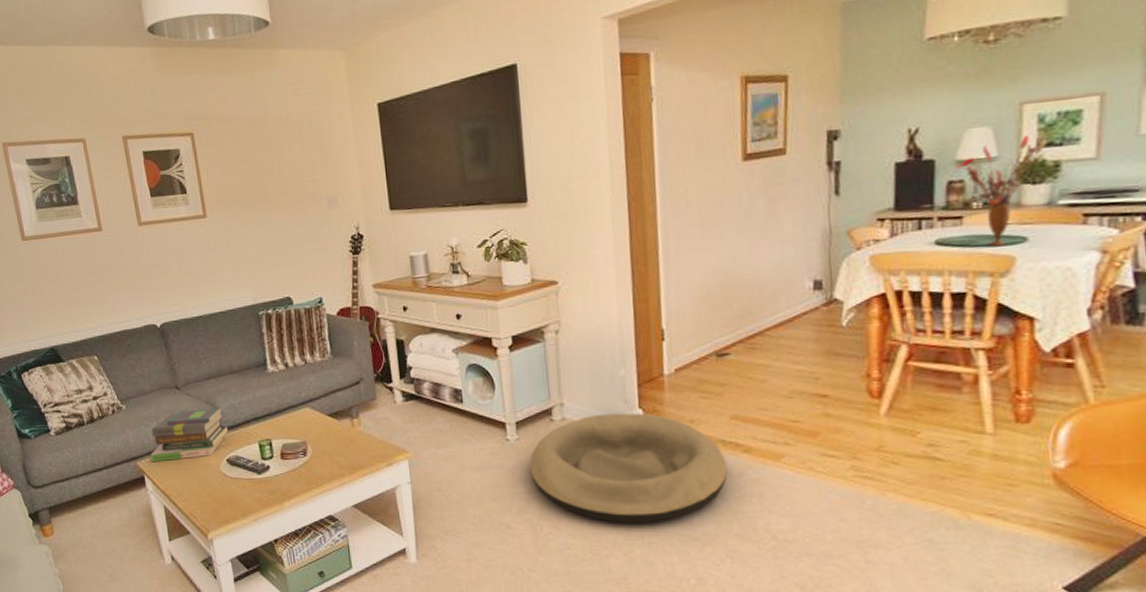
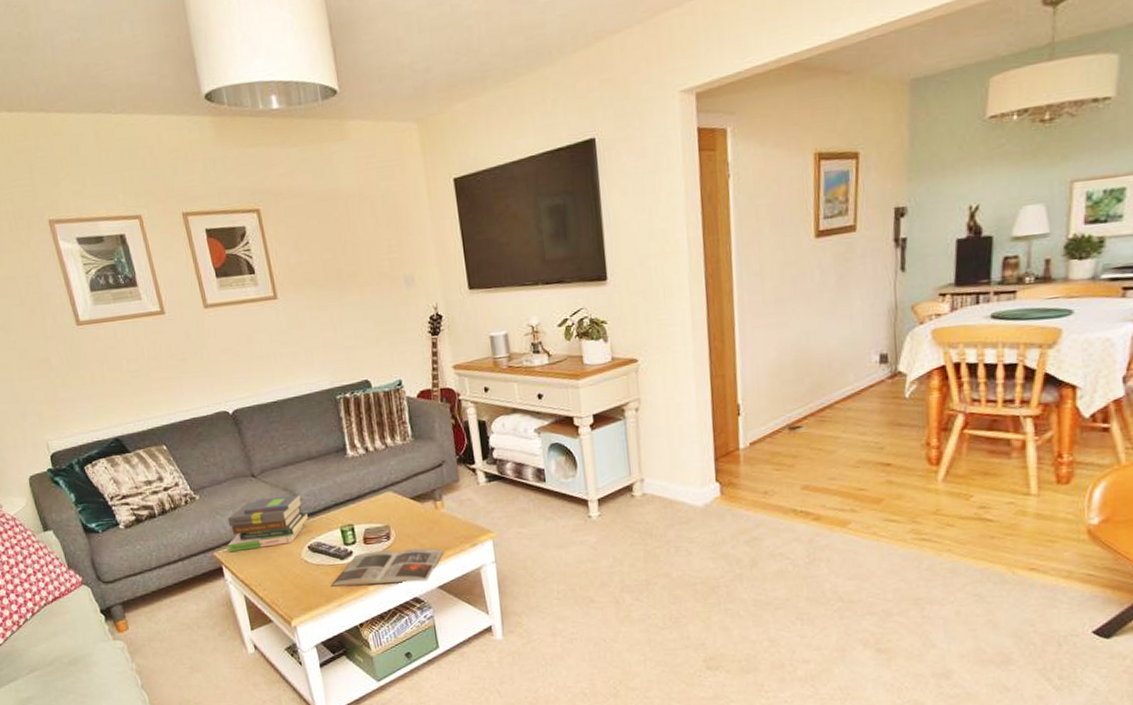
magazine: none [247,465,360,501] -> present [331,548,444,587]
dog bed: present [529,413,728,524] -> none [611,486,799,593]
bouquet: present [955,135,1048,247] -> none [1011,212,1094,320]

